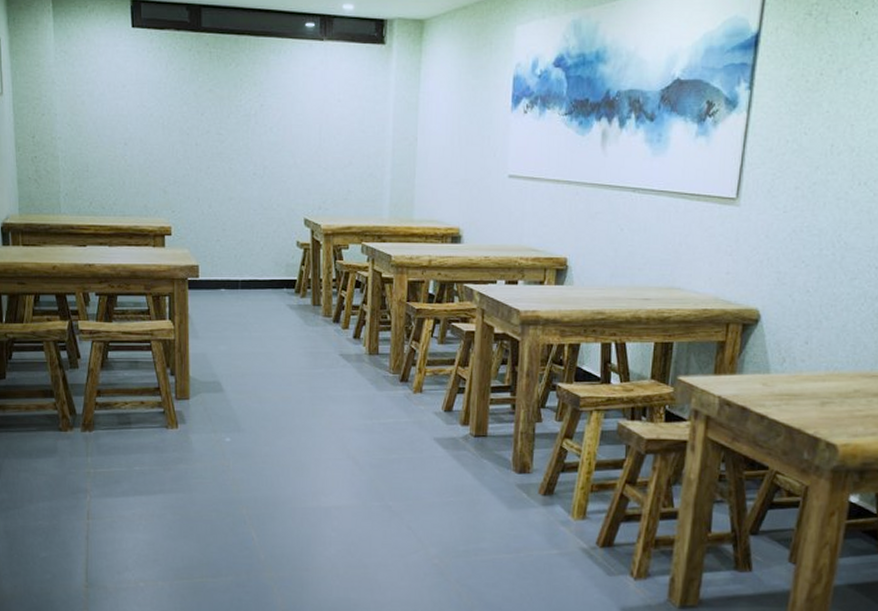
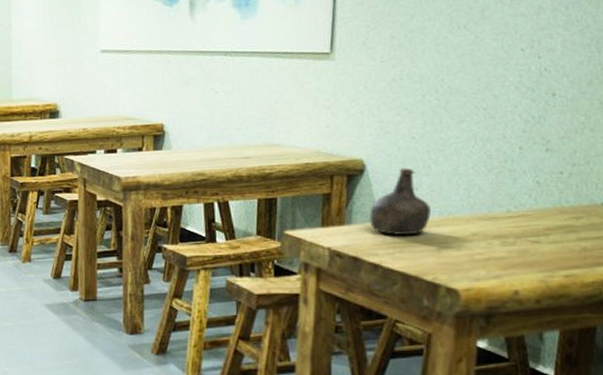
bottle: none [759,320,818,389] -> present [368,168,431,236]

